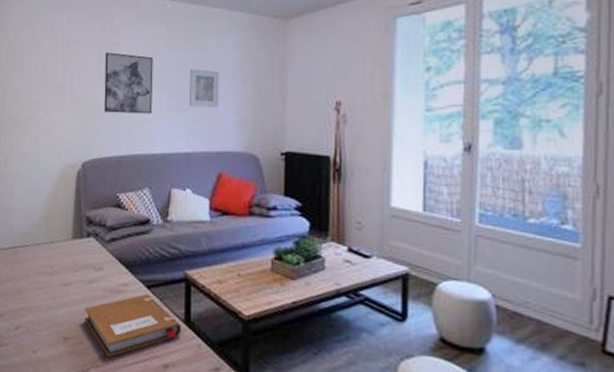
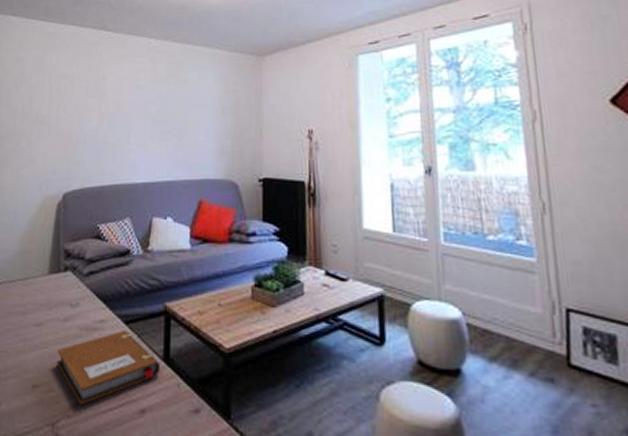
wall art: present [104,52,153,114] -> none [88,86,138,145]
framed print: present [188,68,220,108] -> none [171,100,201,138]

